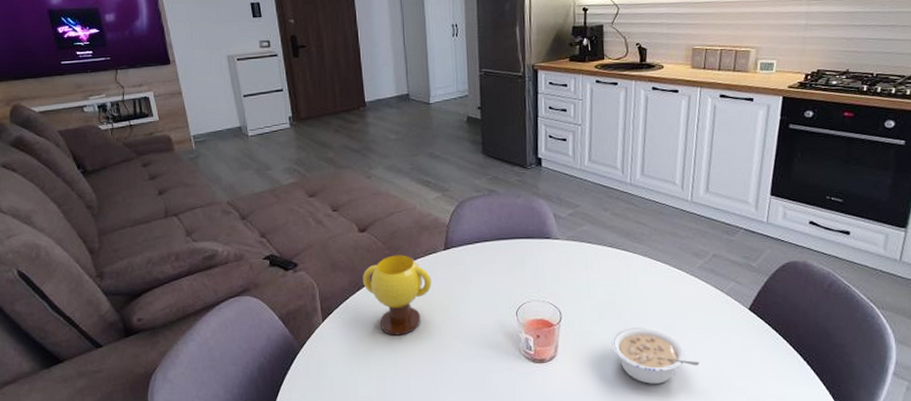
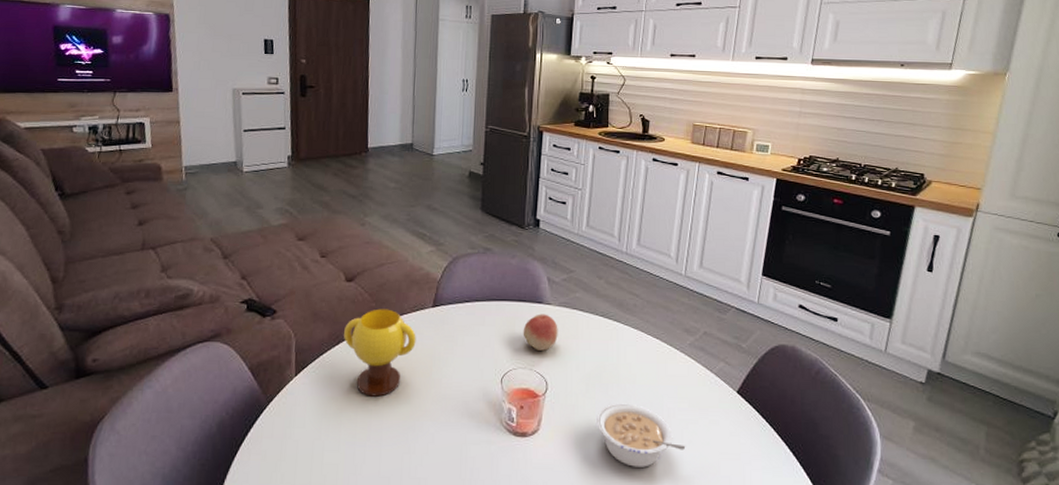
fruit: none [533,248,568,283] -> present [523,314,558,351]

